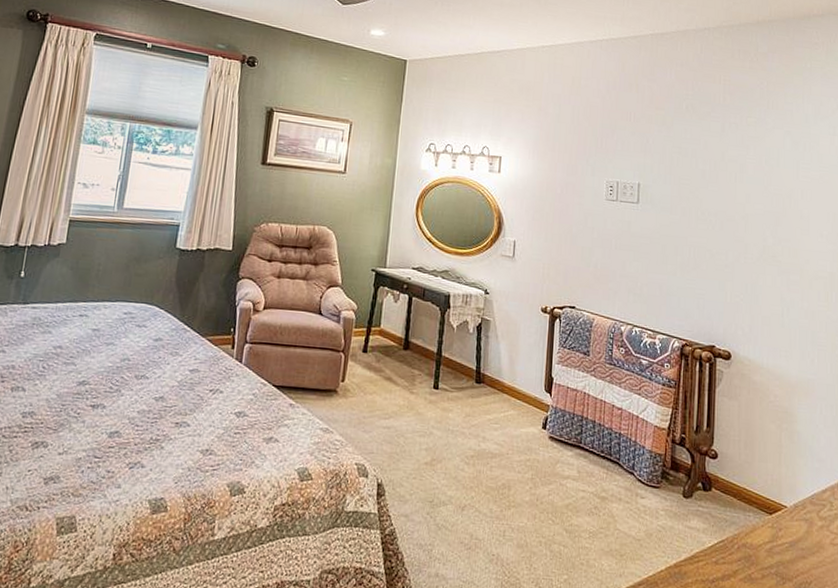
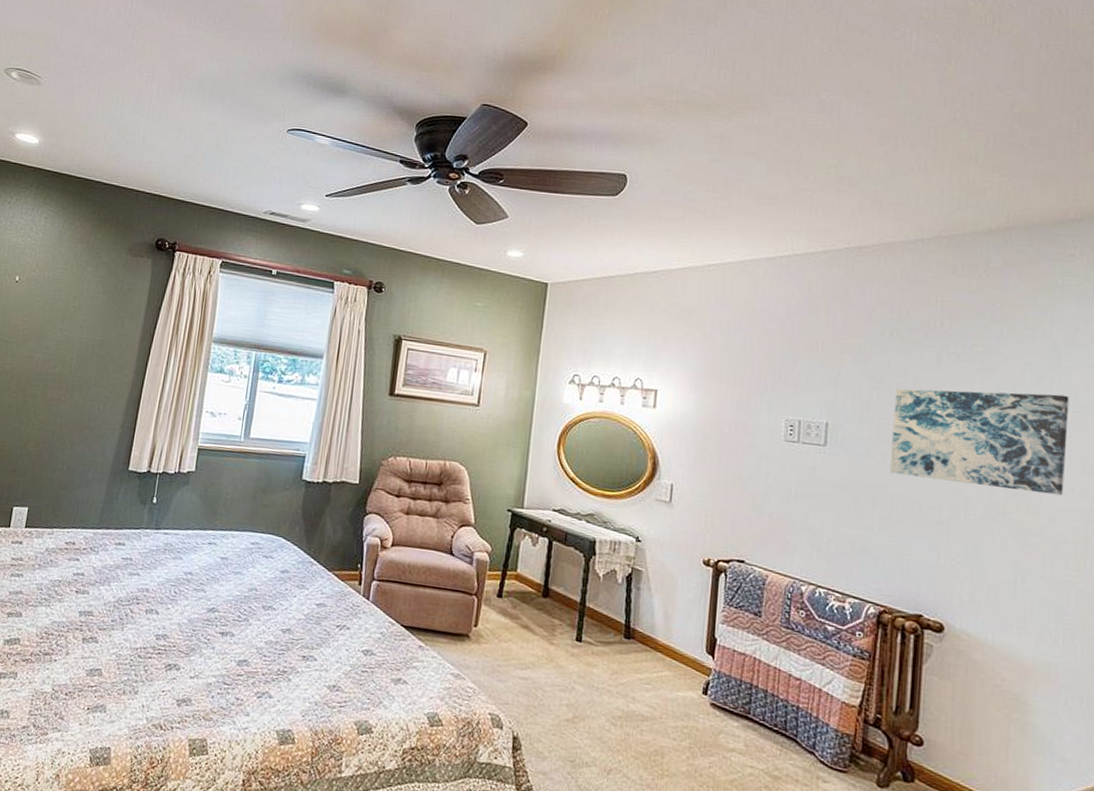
wall art: none [687,153,817,240] -> present [889,388,1069,496]

